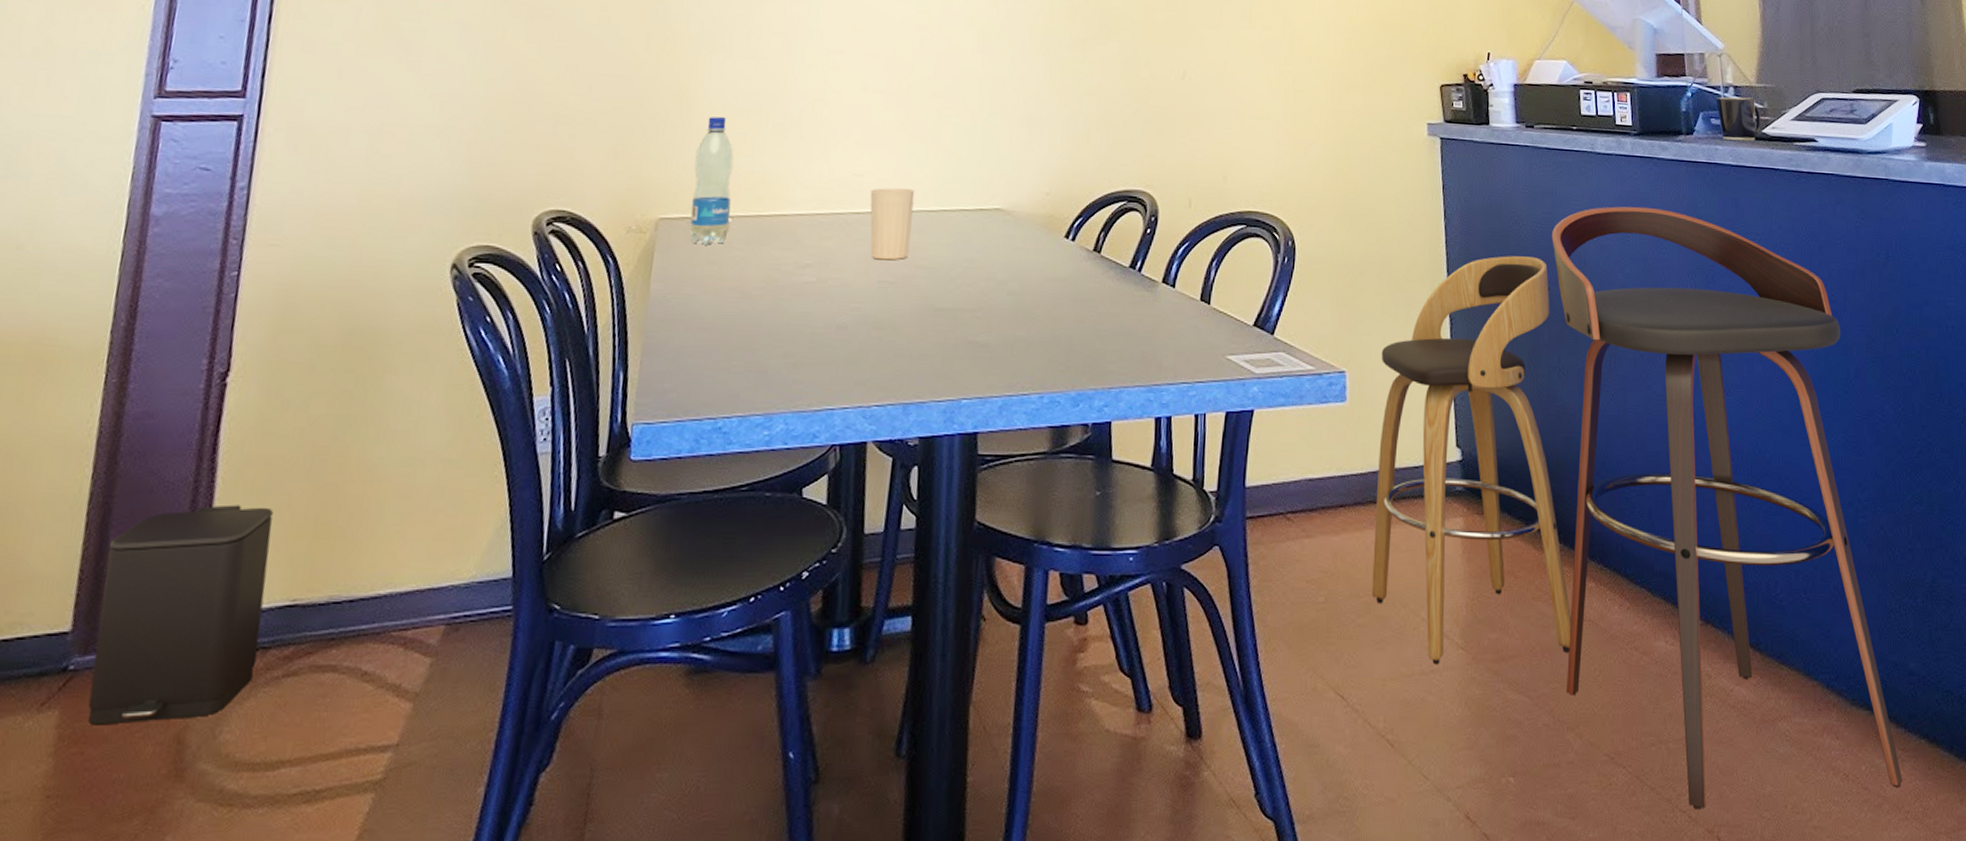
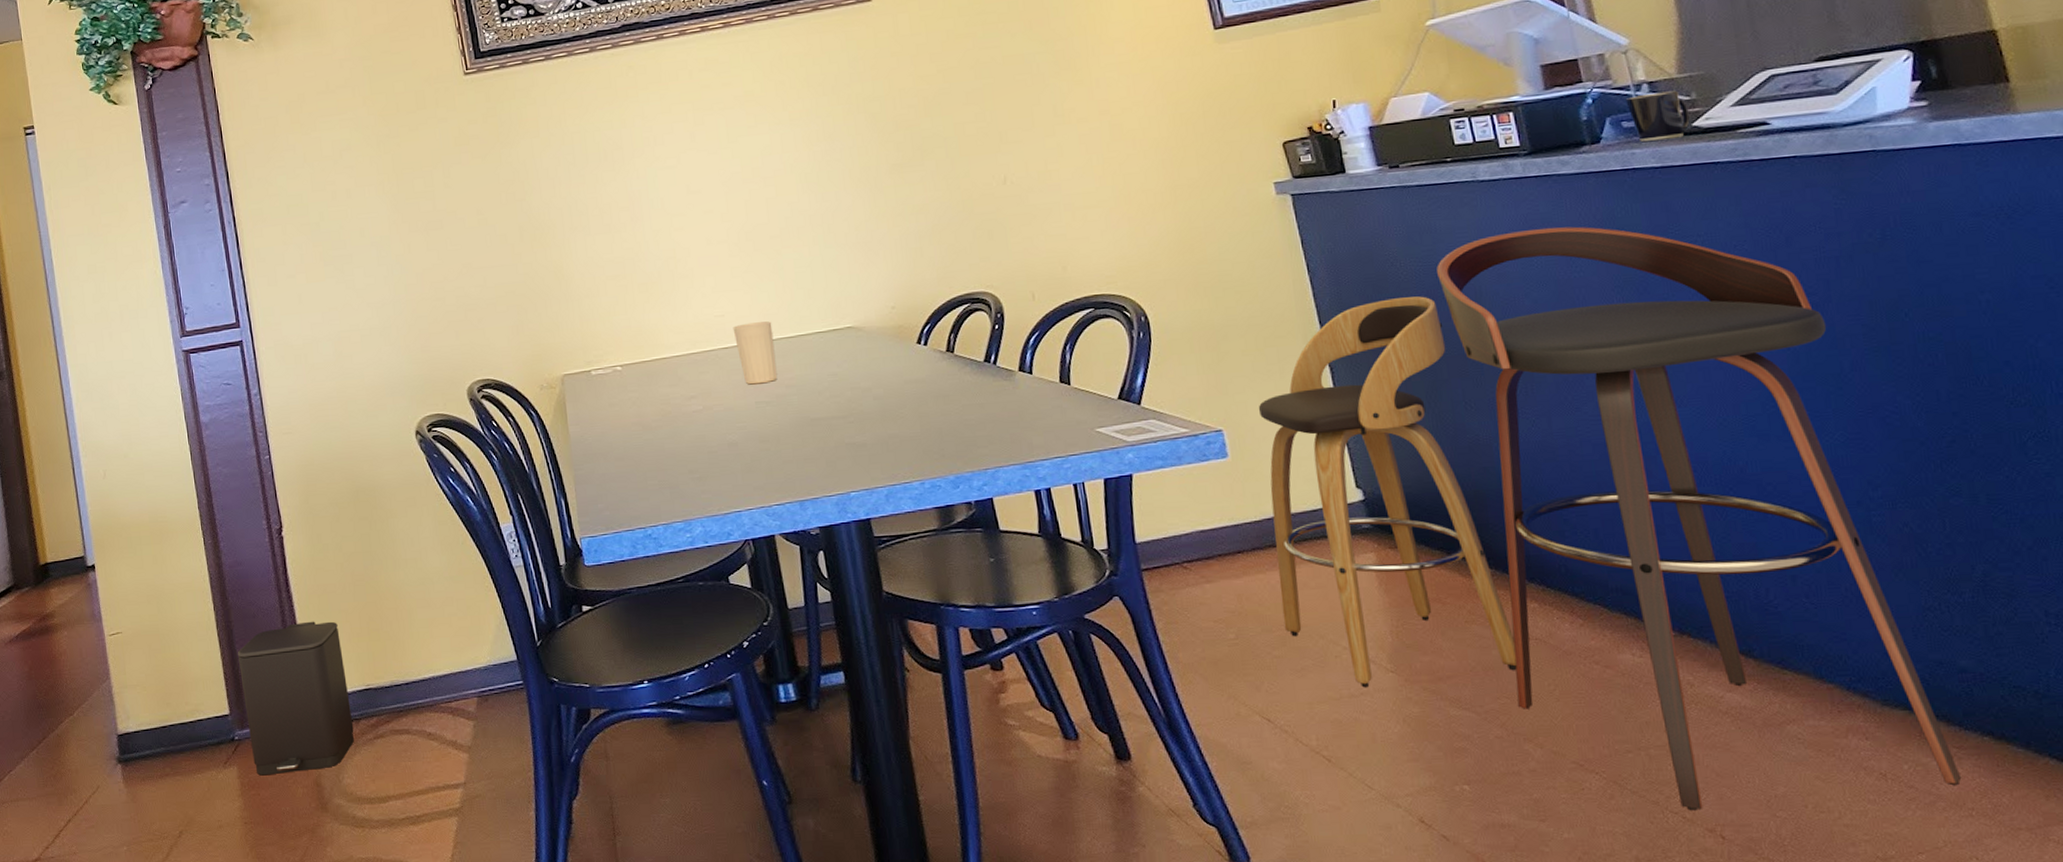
bottle: present [689,117,734,245] -> none [580,286,621,392]

